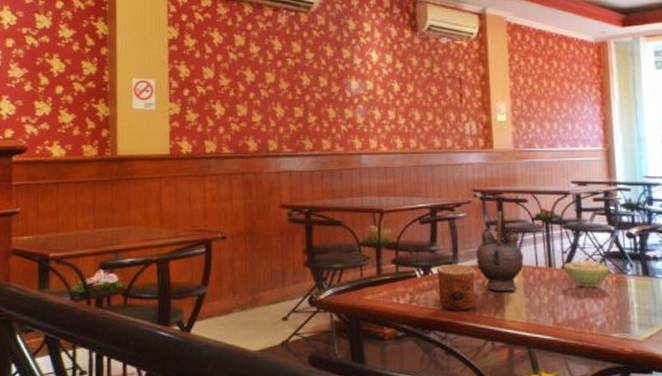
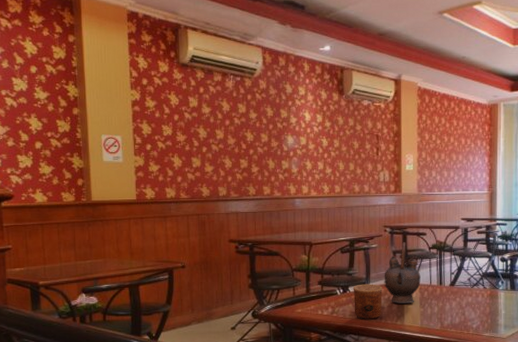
sugar bowl: present [562,258,611,288] -> none [450,278,487,300]

